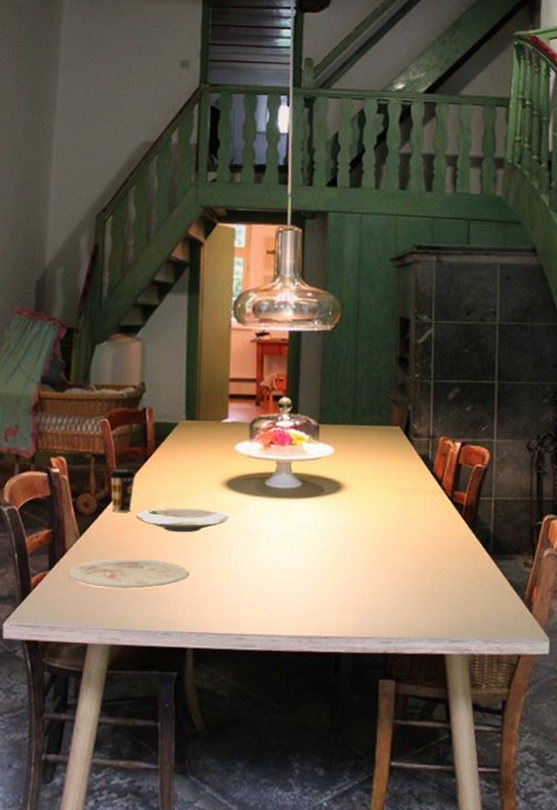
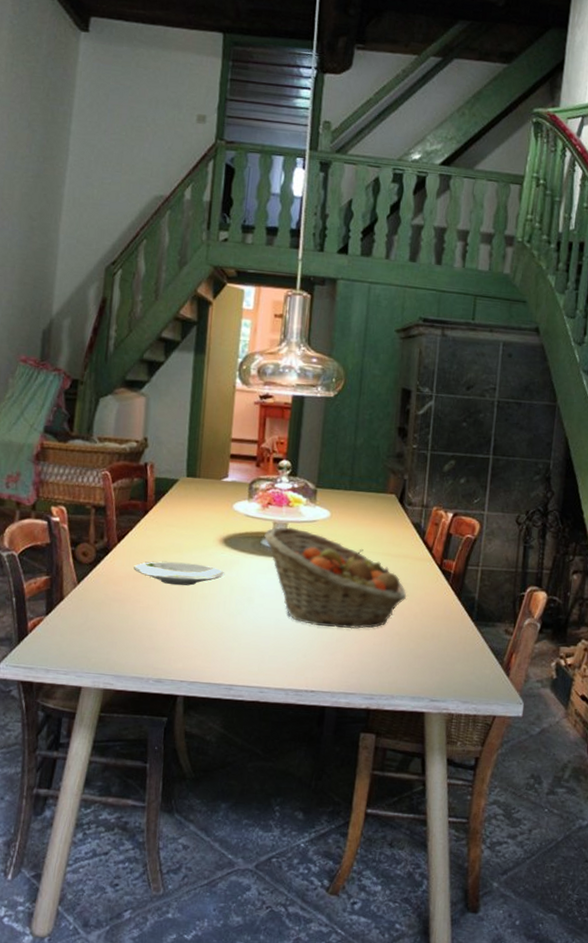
plate: present [67,558,190,589] -> none [64,607,184,637]
coffee cup: present [109,469,136,512] -> none [108,521,135,563]
fruit basket: none [268,465,419,570] -> present [264,526,407,629]

